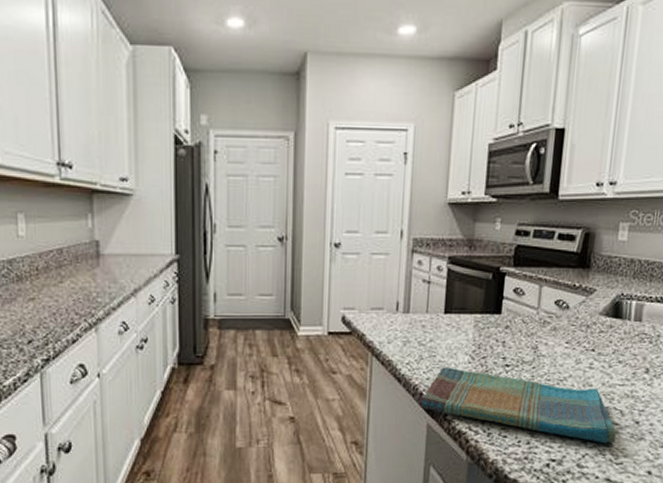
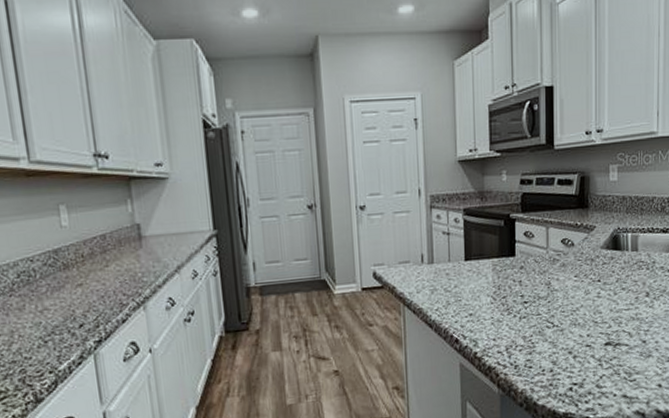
dish towel: present [421,367,617,444] -> none [452,309,628,364]

